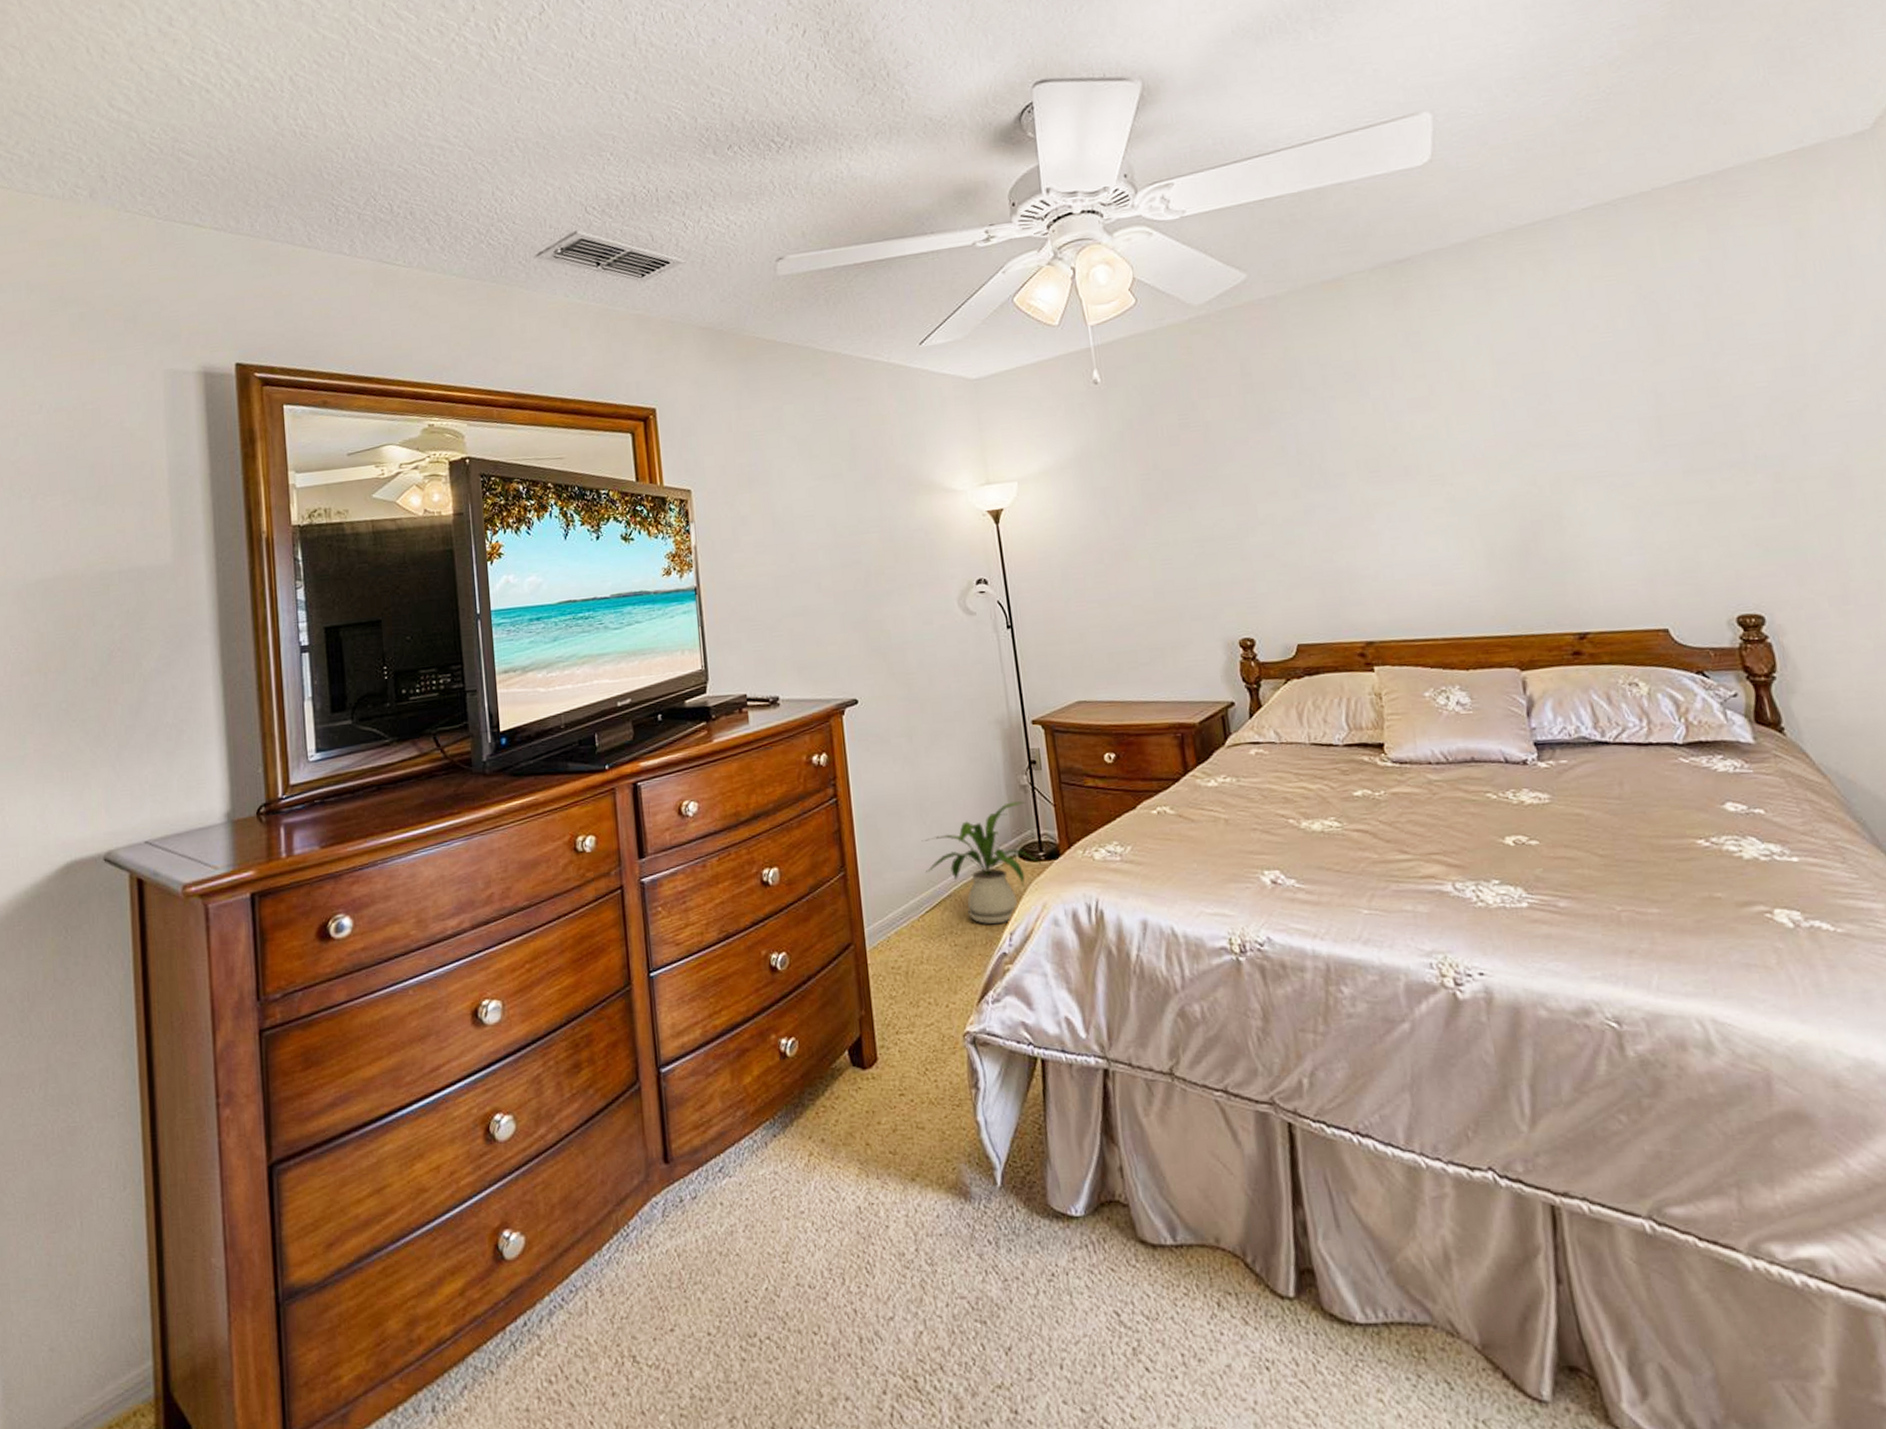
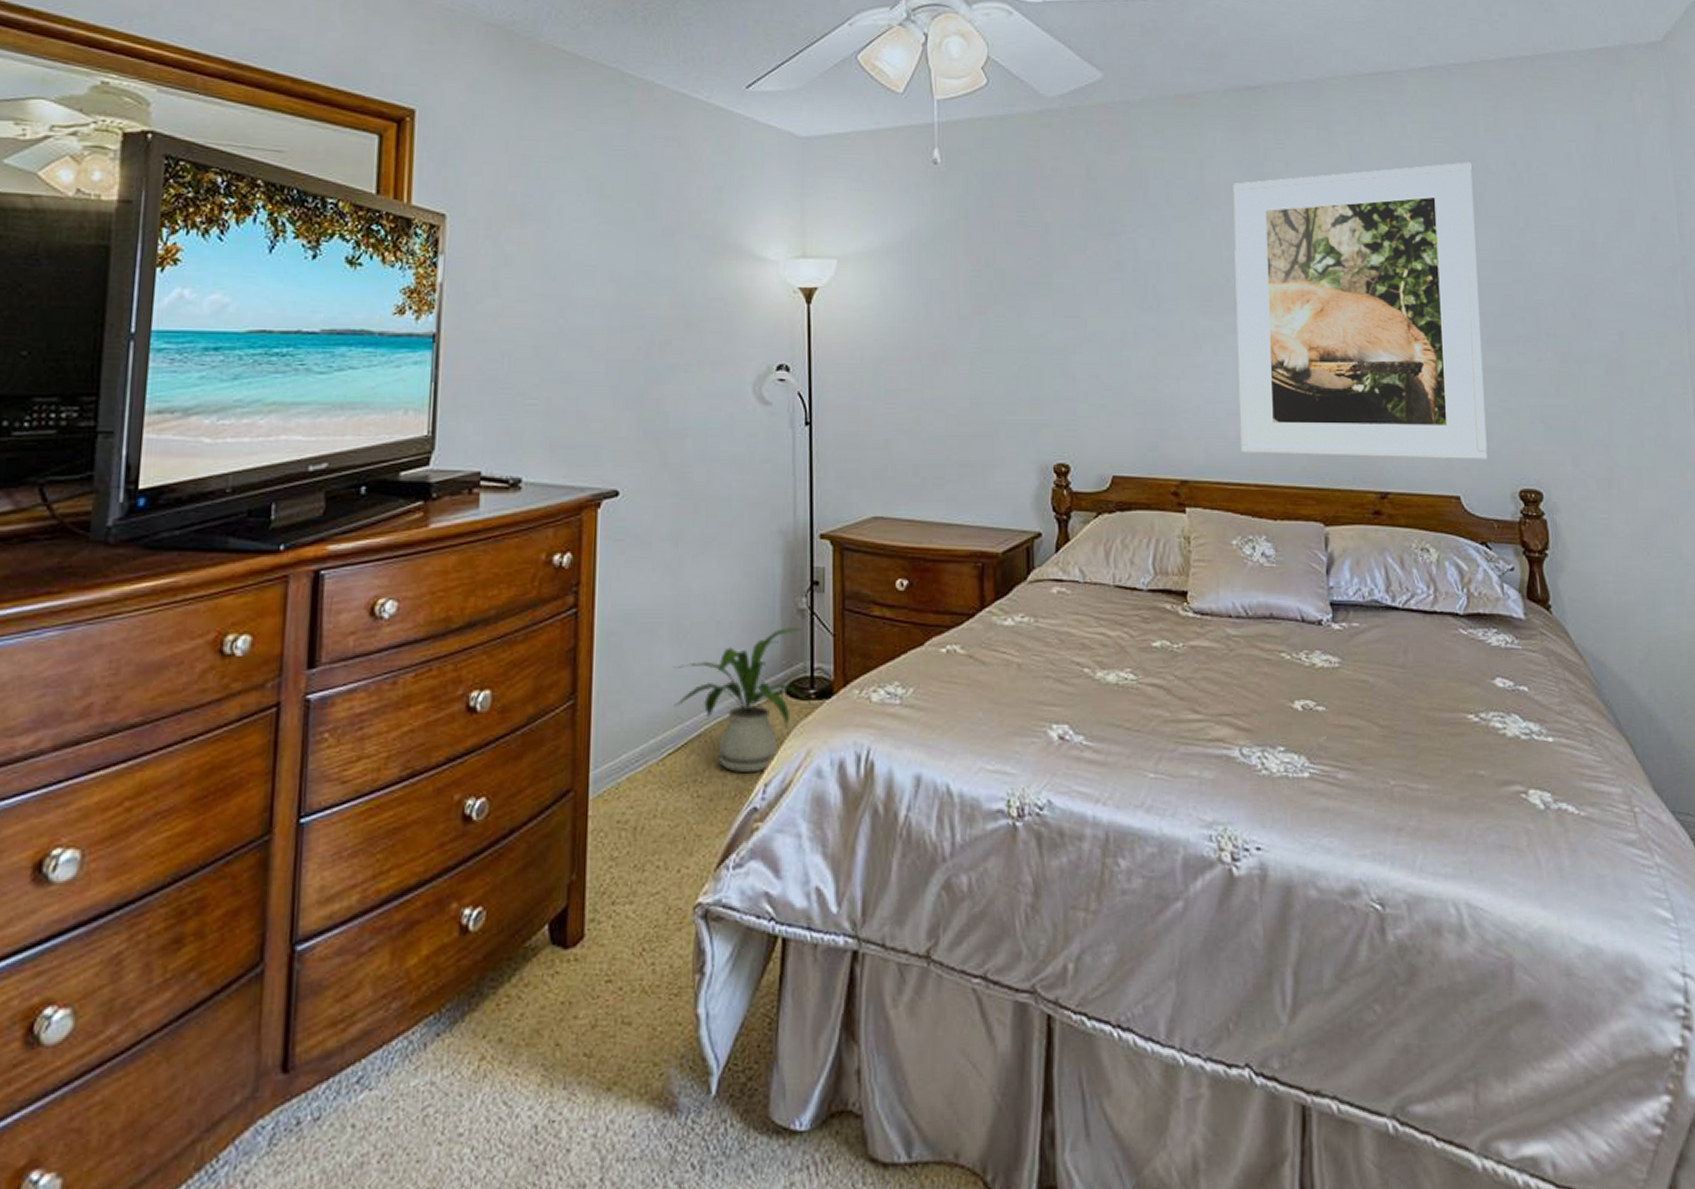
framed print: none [1390,294,1697,611] -> present [1233,162,1488,461]

